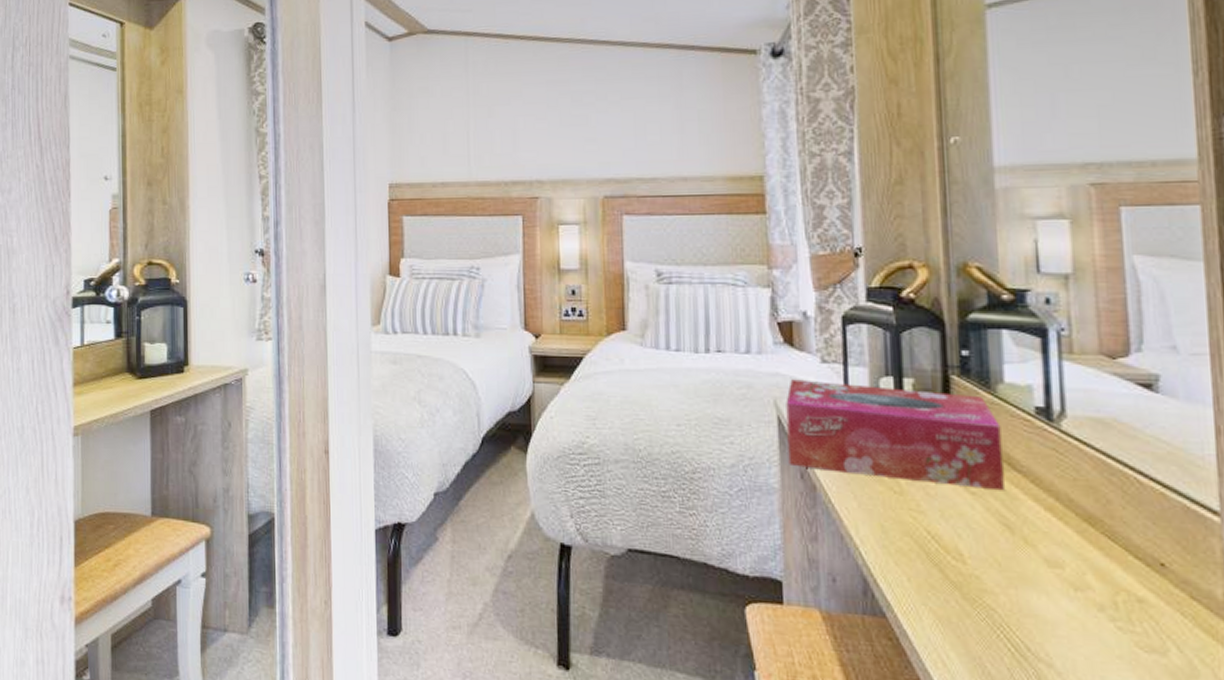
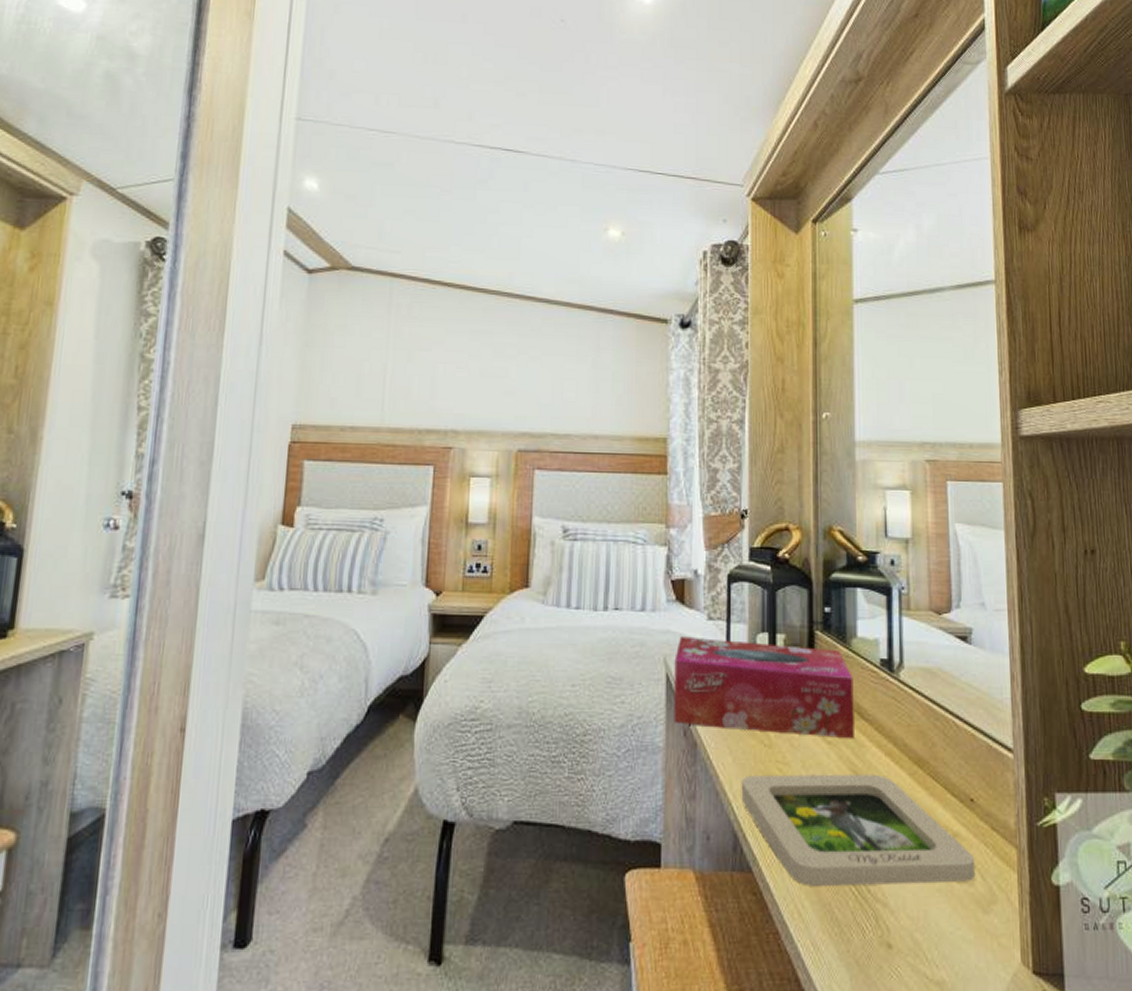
picture frame: none [869,521,1170,652] -> present [741,774,976,887]

